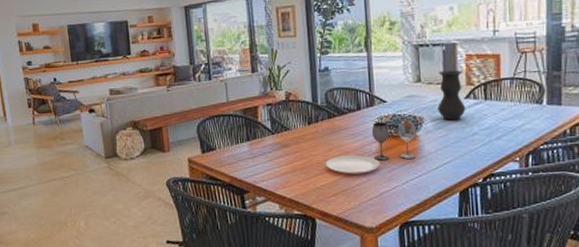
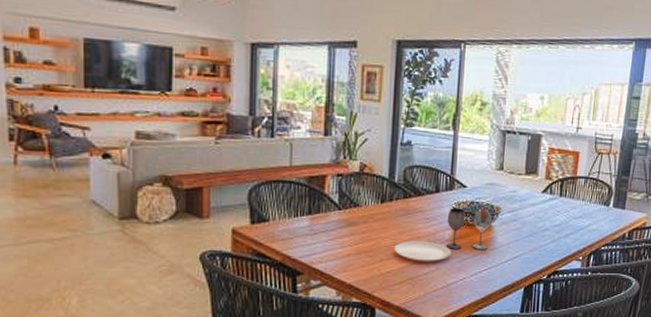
vase: present [437,70,466,121] -> none [515,161,544,215]

